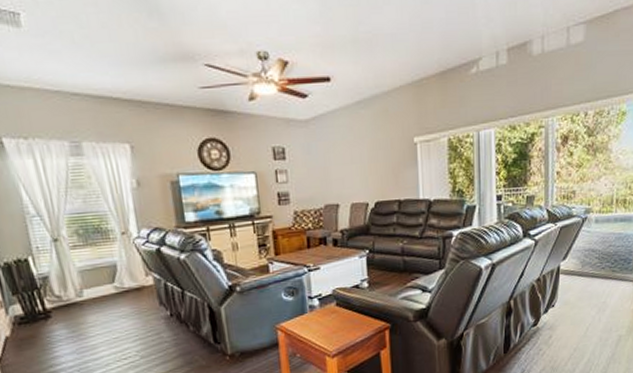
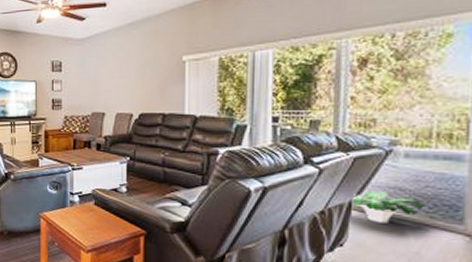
potted plant: none [559,255,609,282] -> present [352,191,424,223]

